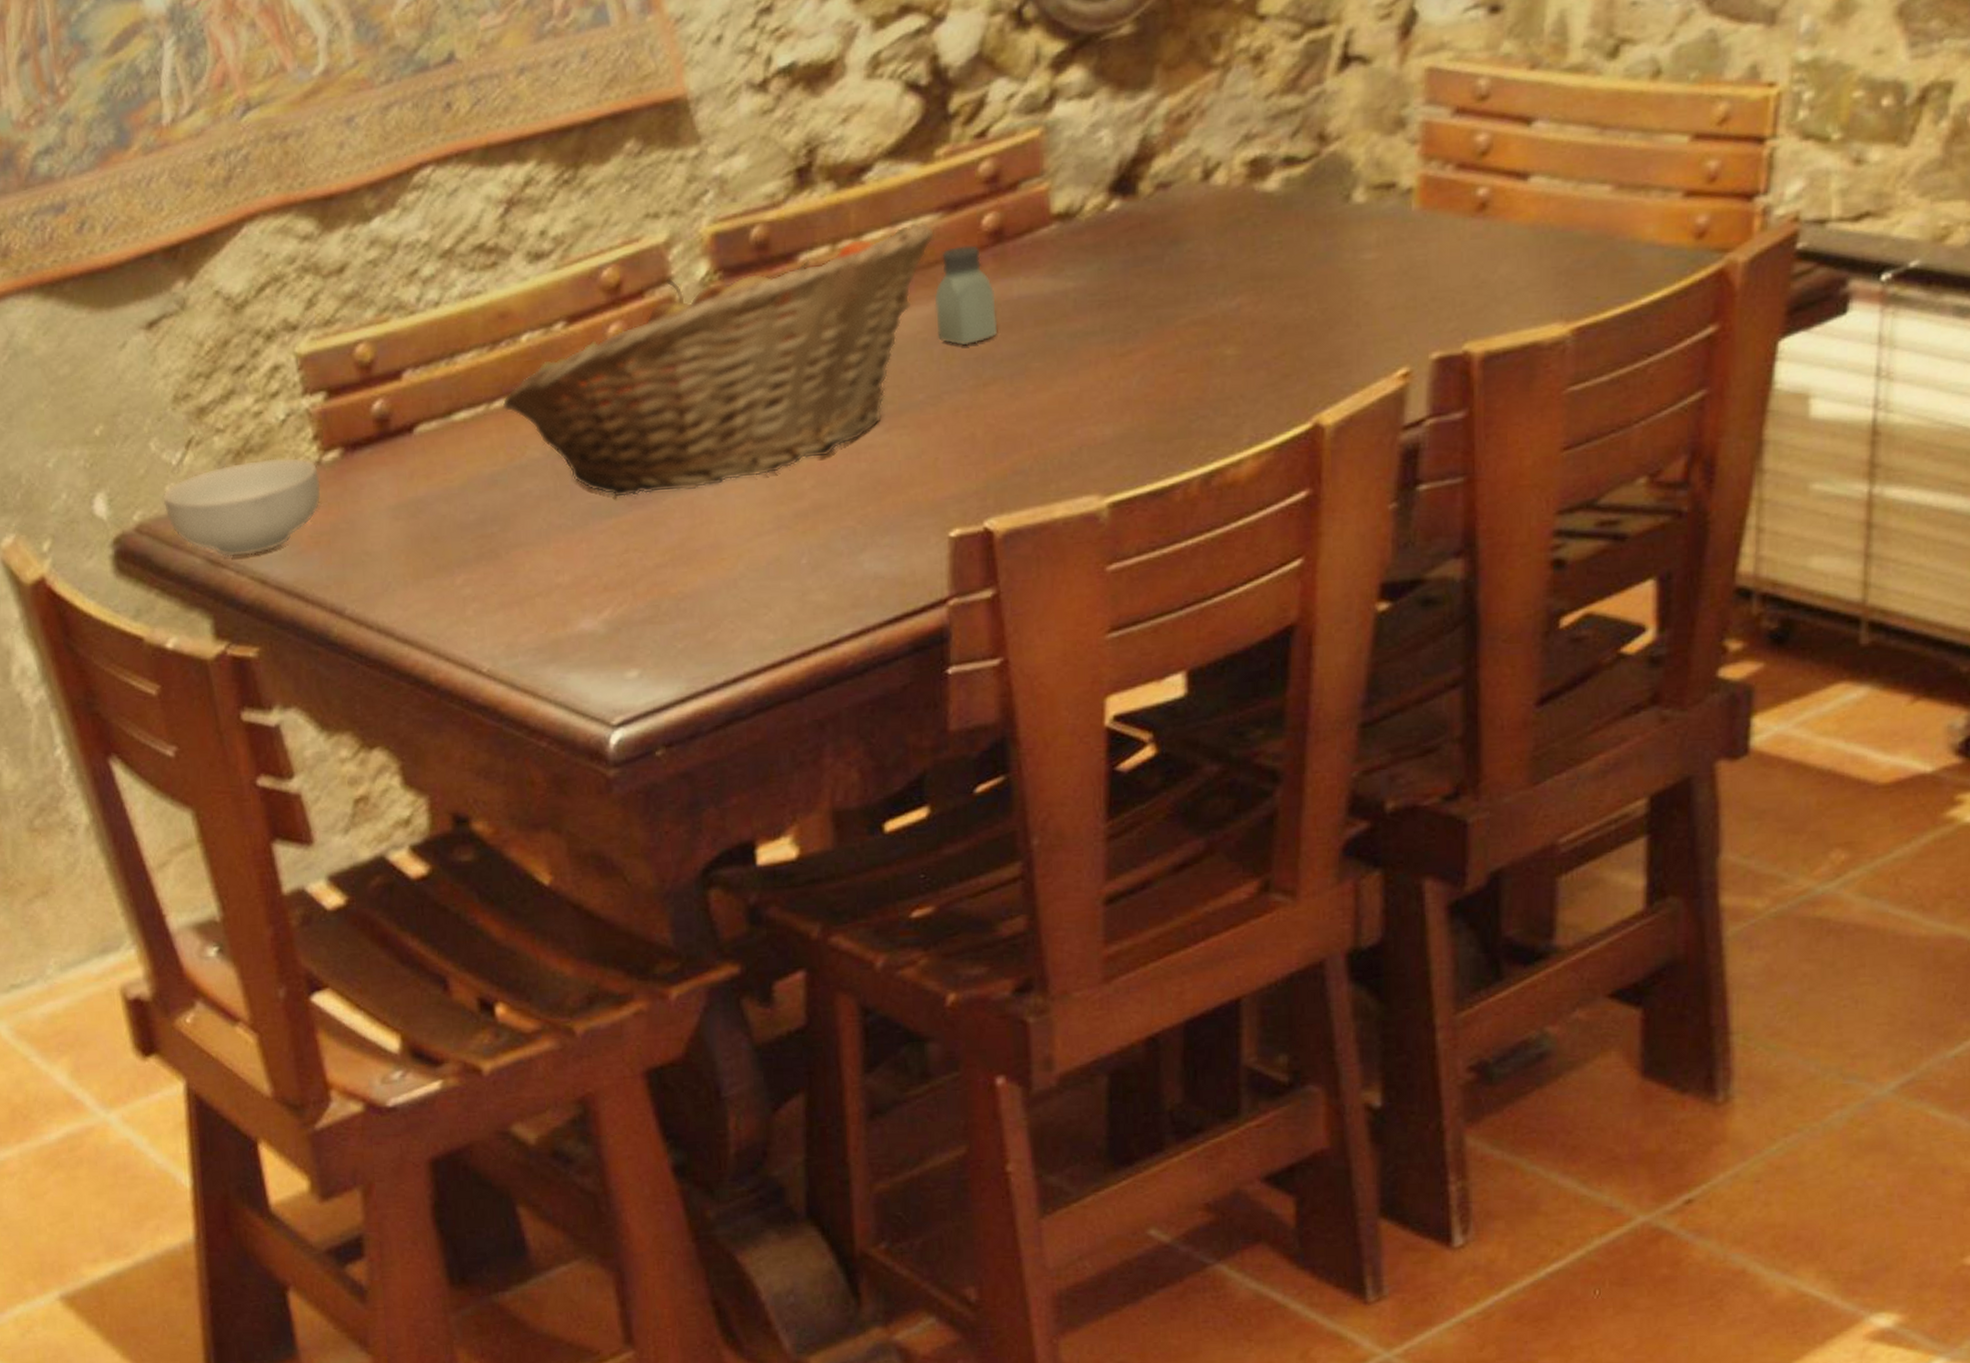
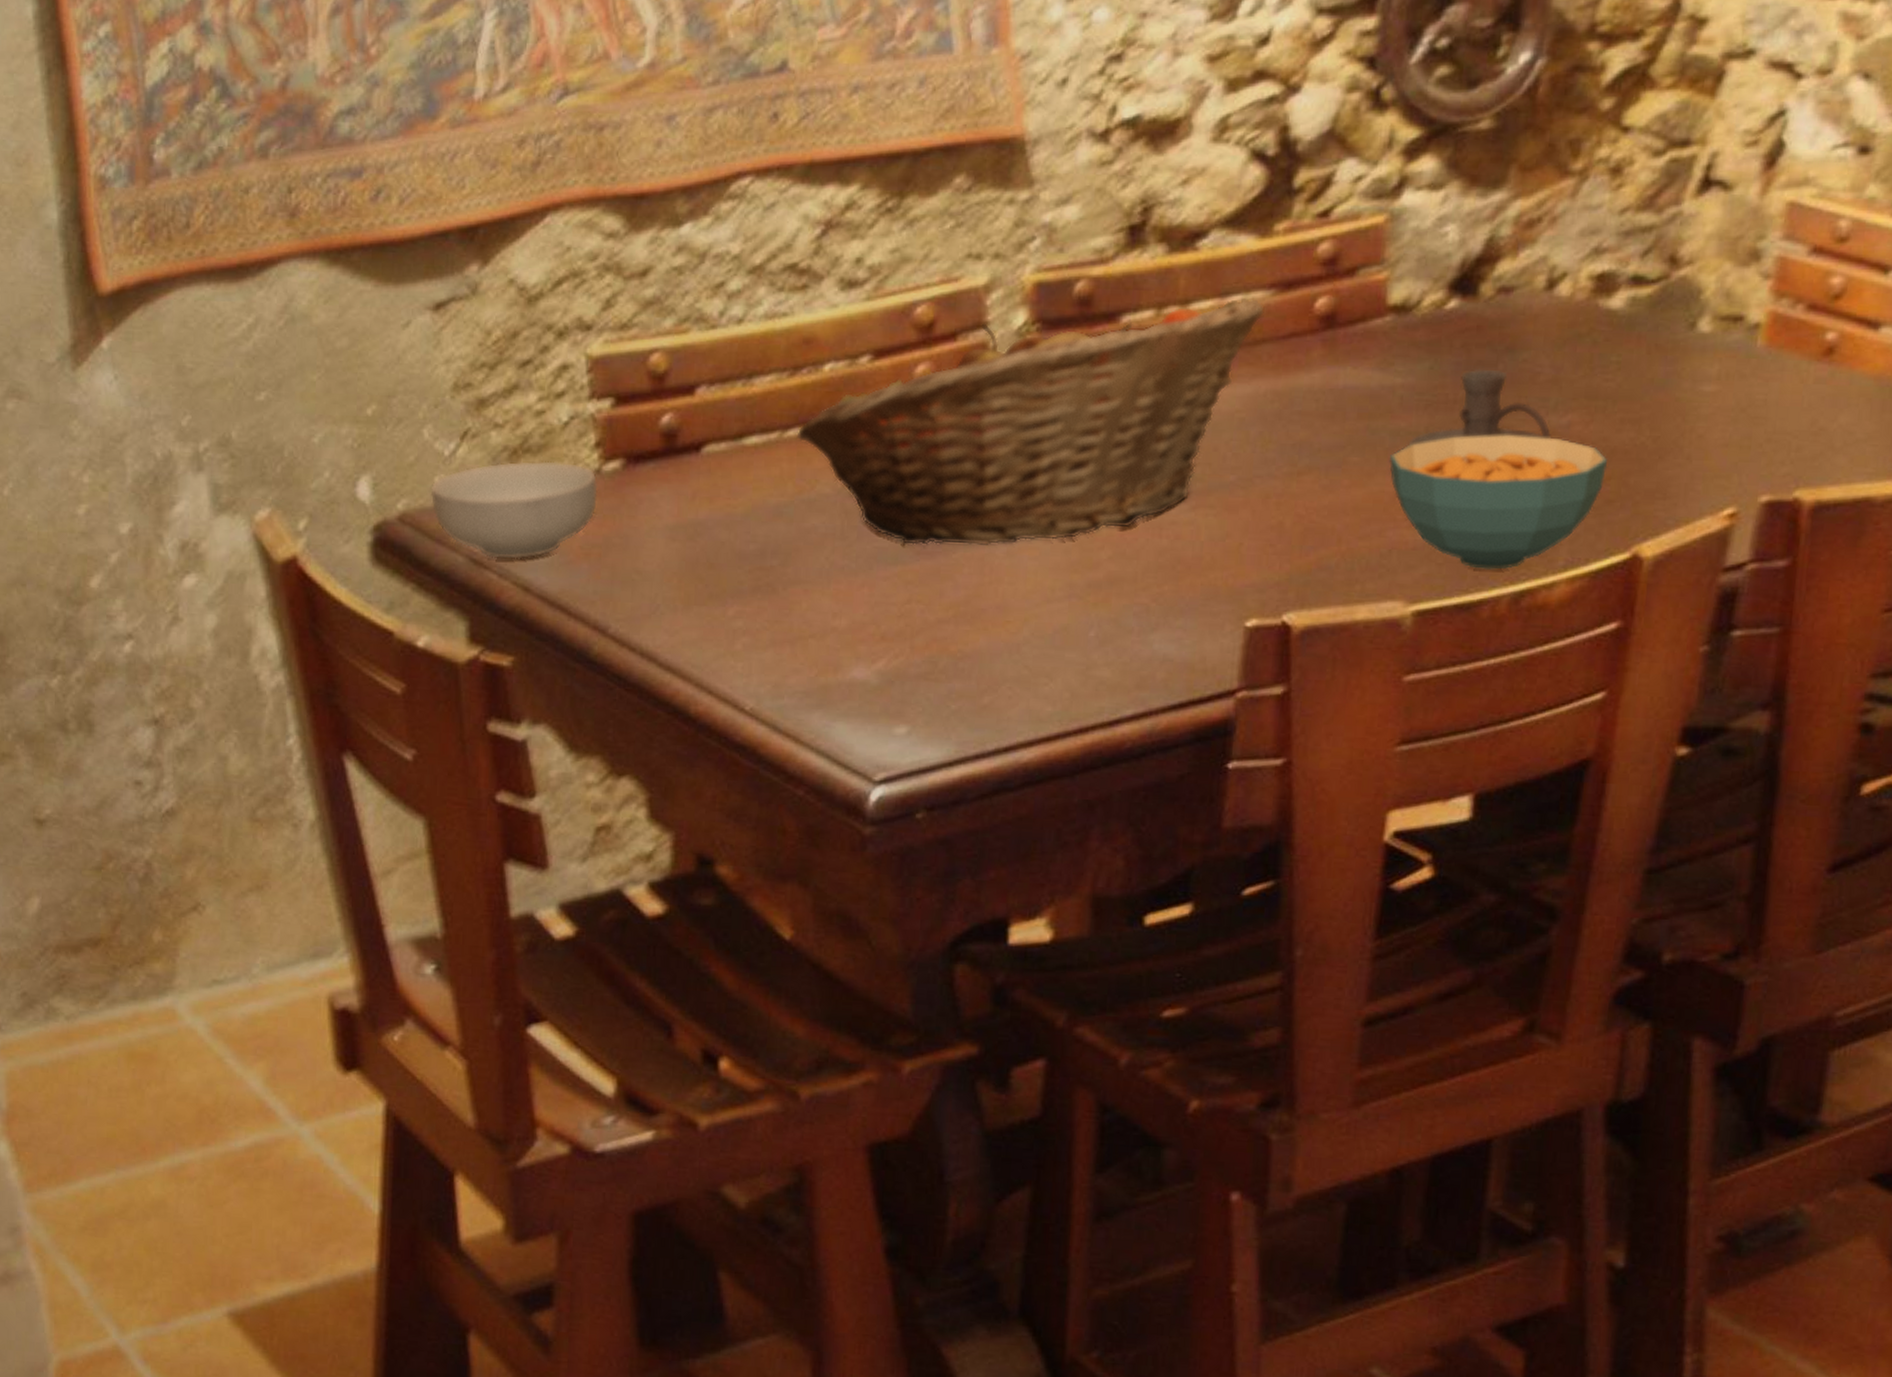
saltshaker: present [934,245,998,345] -> none [1256,327,1320,430]
cereal bowl: none [1070,321,1281,455] -> present [1389,434,1608,570]
candle holder: none [1086,263,1224,346] -> present [1408,368,1552,446]

